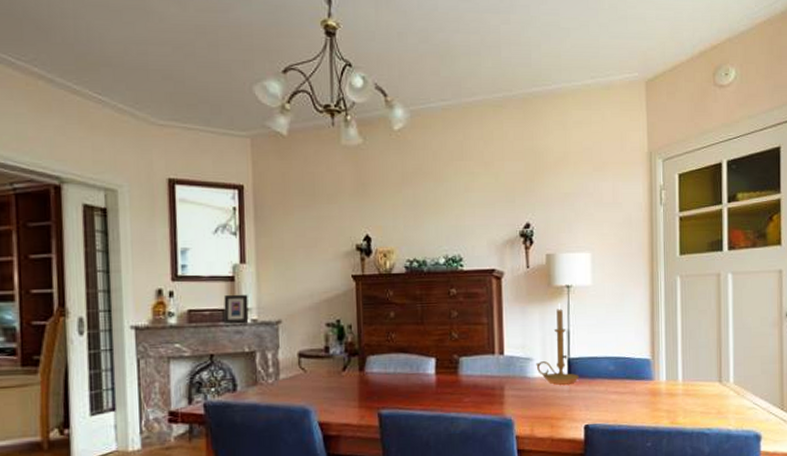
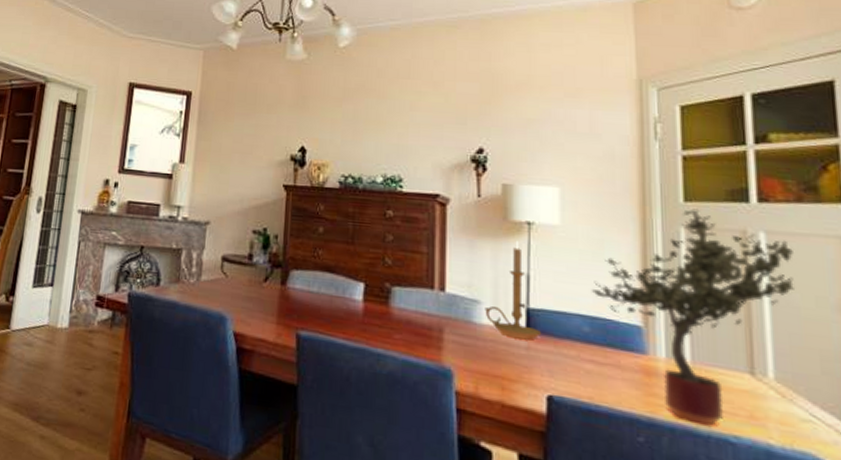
picture frame: present [223,295,249,323] -> none [158,192,182,220]
potted tree: none [615,260,749,425] -> present [591,208,794,426]

